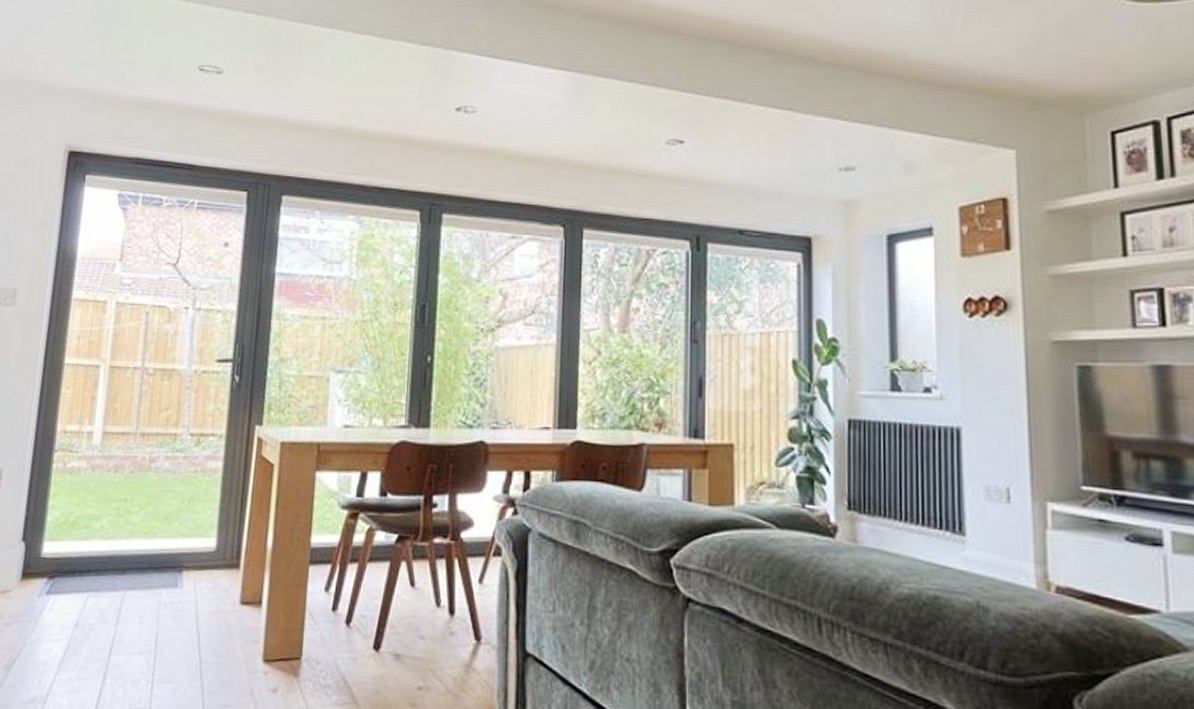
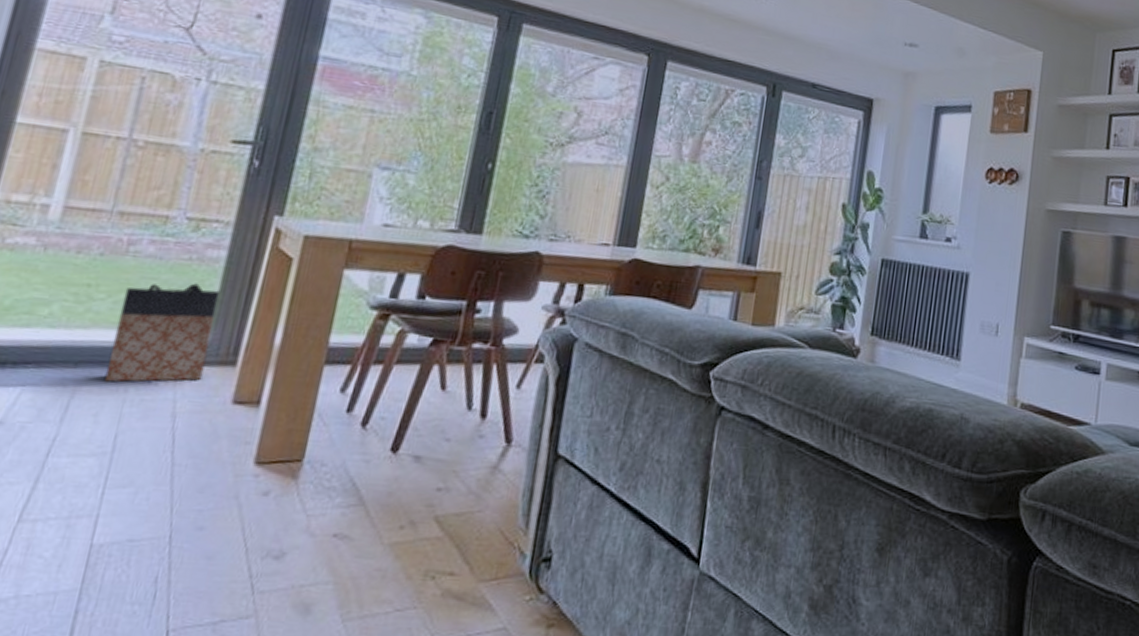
bag: none [143,493,221,587] -> present [104,283,220,383]

